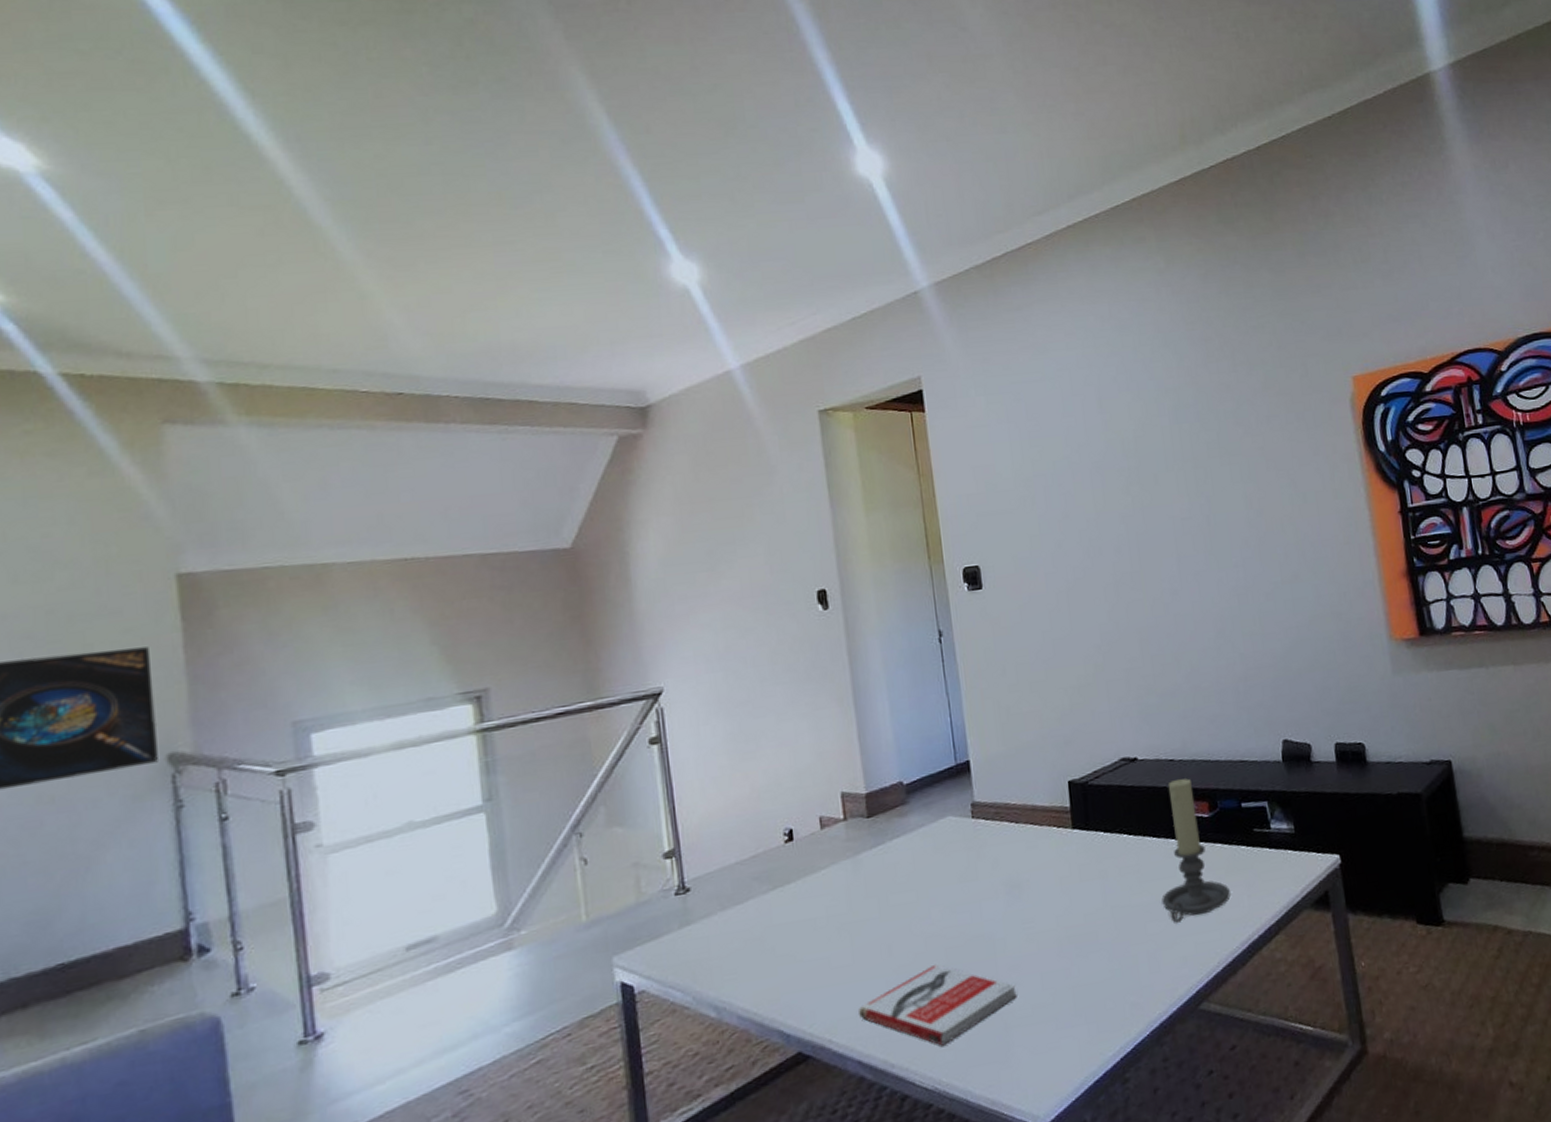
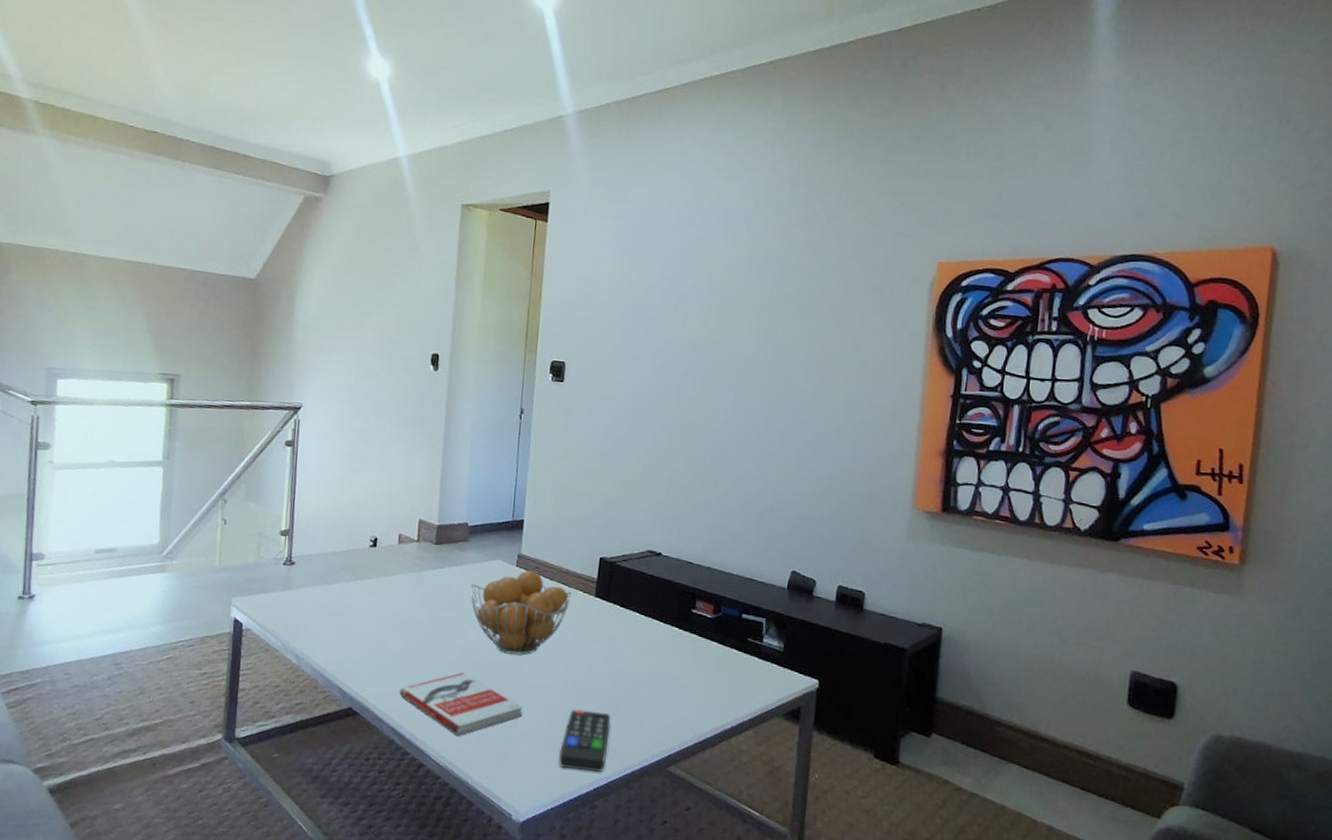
fruit basket: none [921,818,1045,927] -> present [470,570,572,656]
remote control: none [1070,963,1128,1045] -> present [559,709,611,772]
candle holder: present [1161,778,1231,925] -> none [655,579,715,697]

